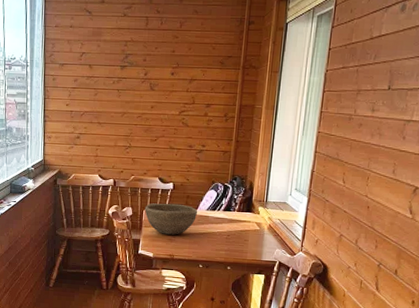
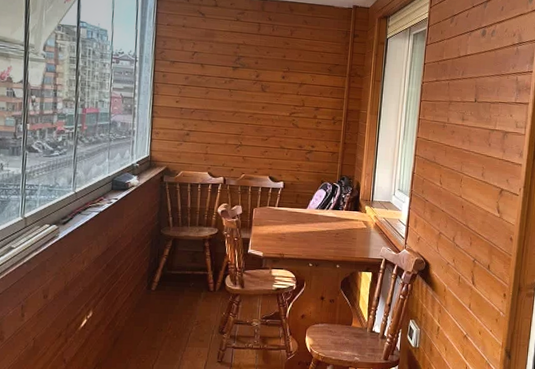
bowl: present [144,203,198,235] -> none [255,201,308,234]

